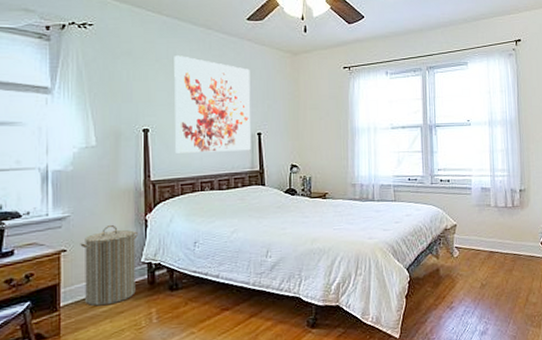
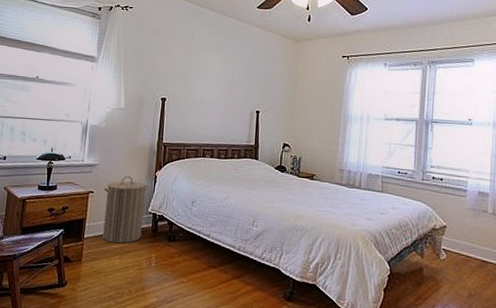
wall art: present [174,56,251,153] -> none [185,37,255,126]

